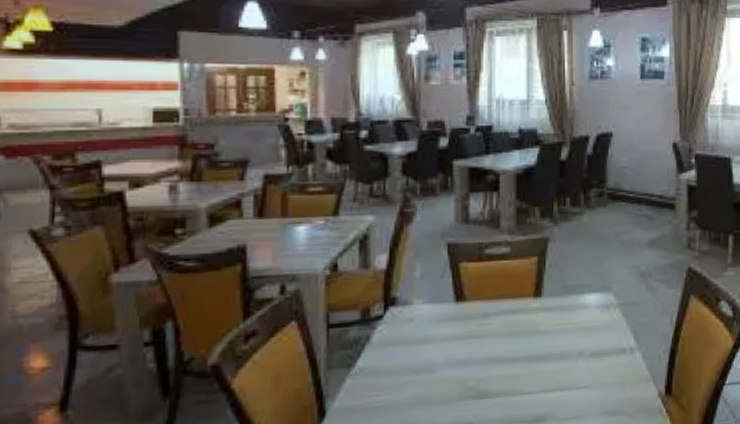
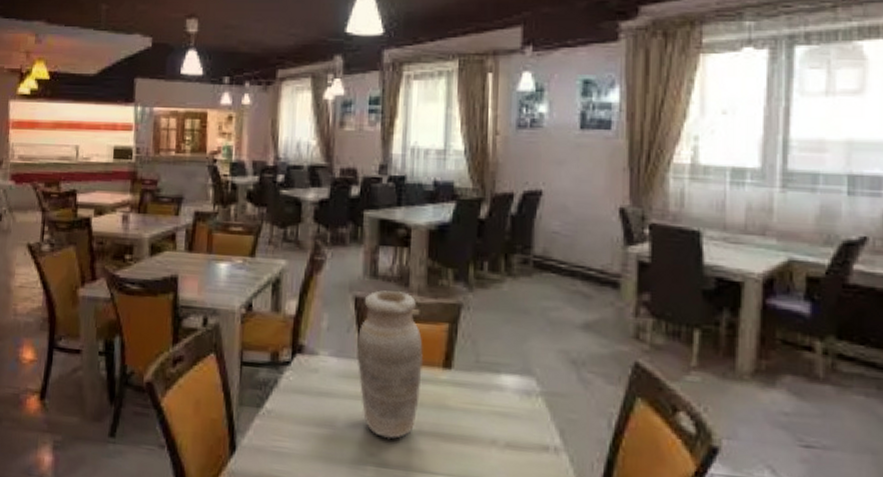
vase: none [451,232,516,371] -> present [356,290,424,439]

